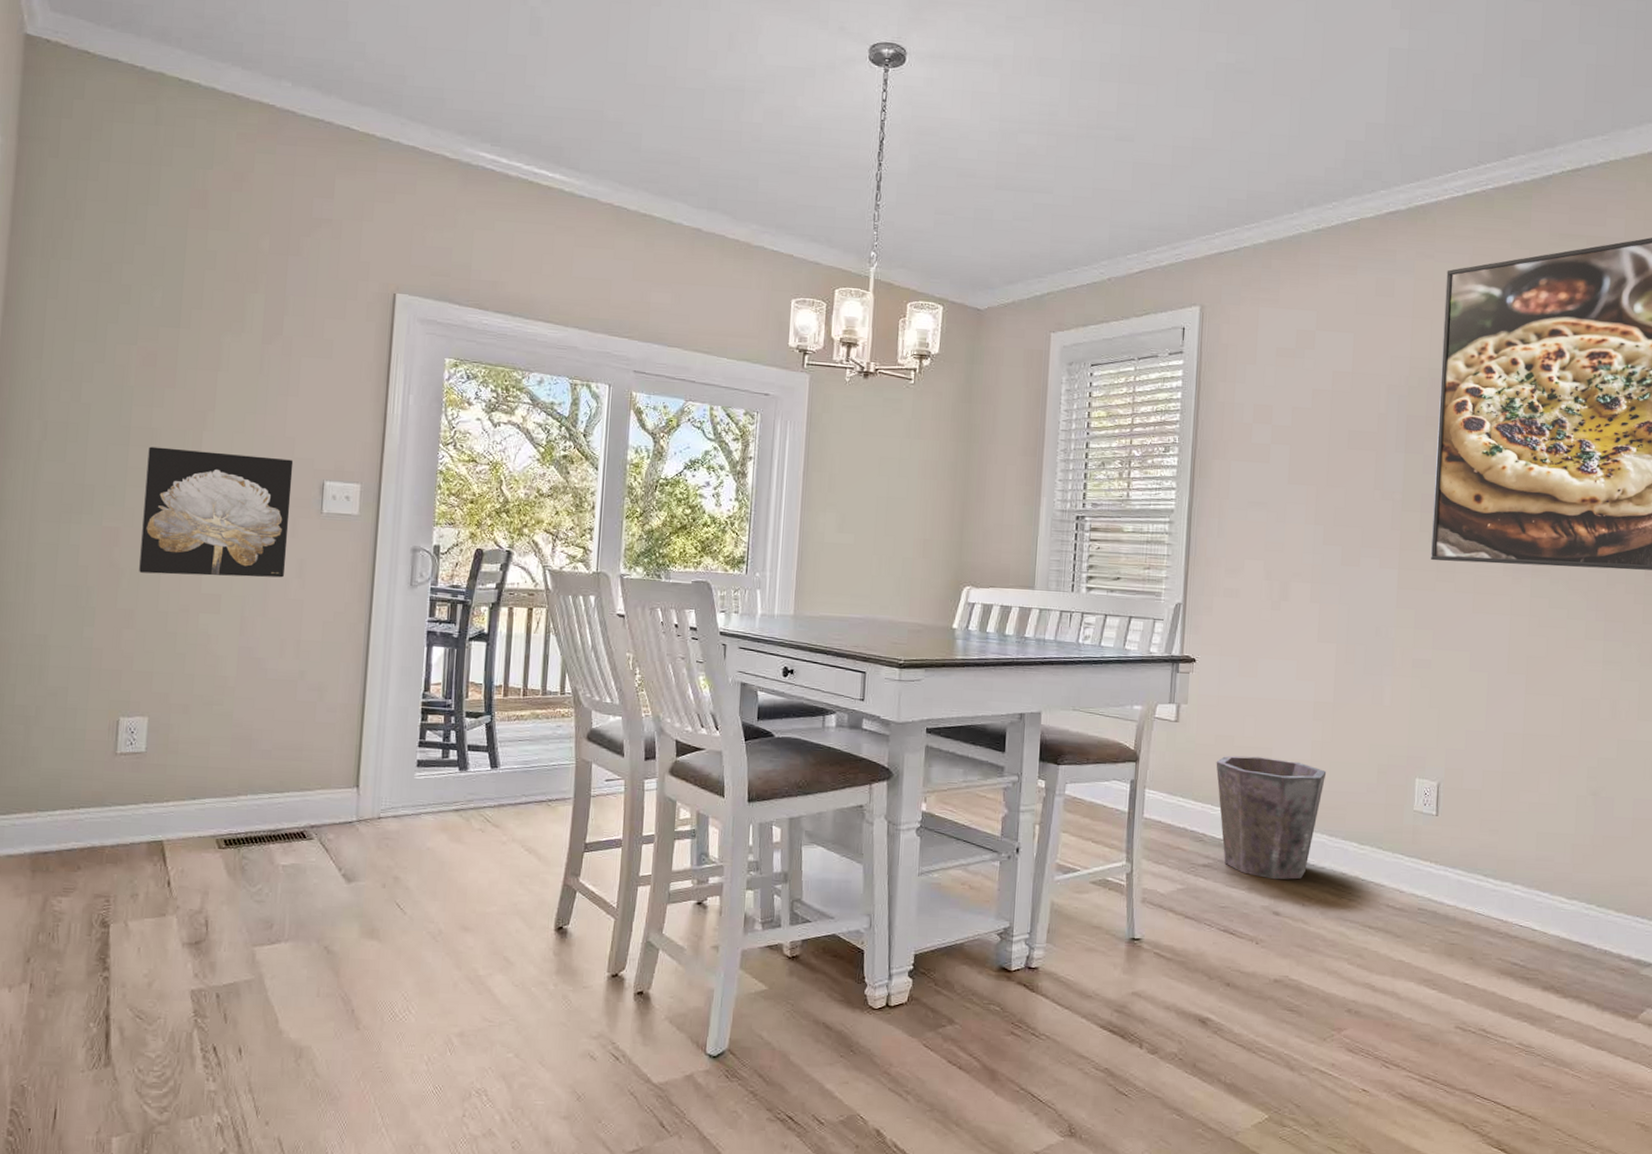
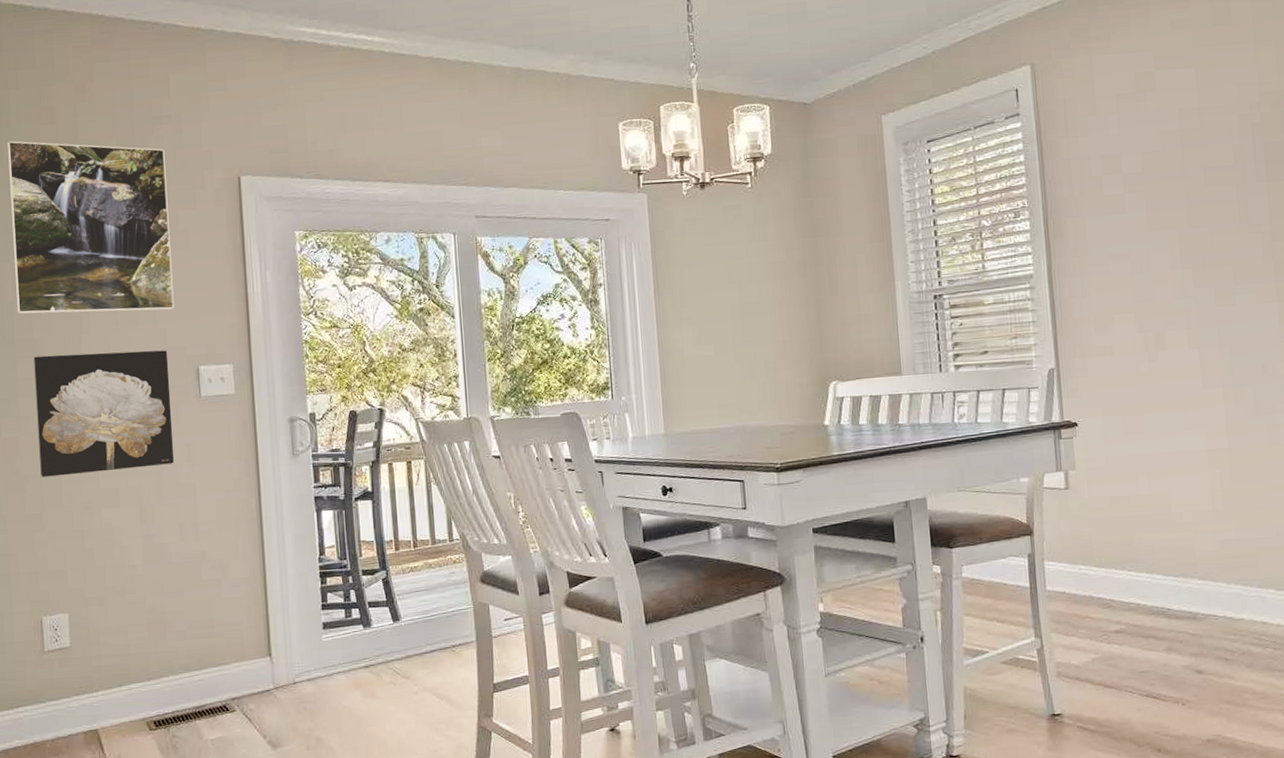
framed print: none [138,219,320,419] -> present [7,141,175,314]
waste bin: present [1216,755,1327,880] -> none [1114,513,1232,638]

